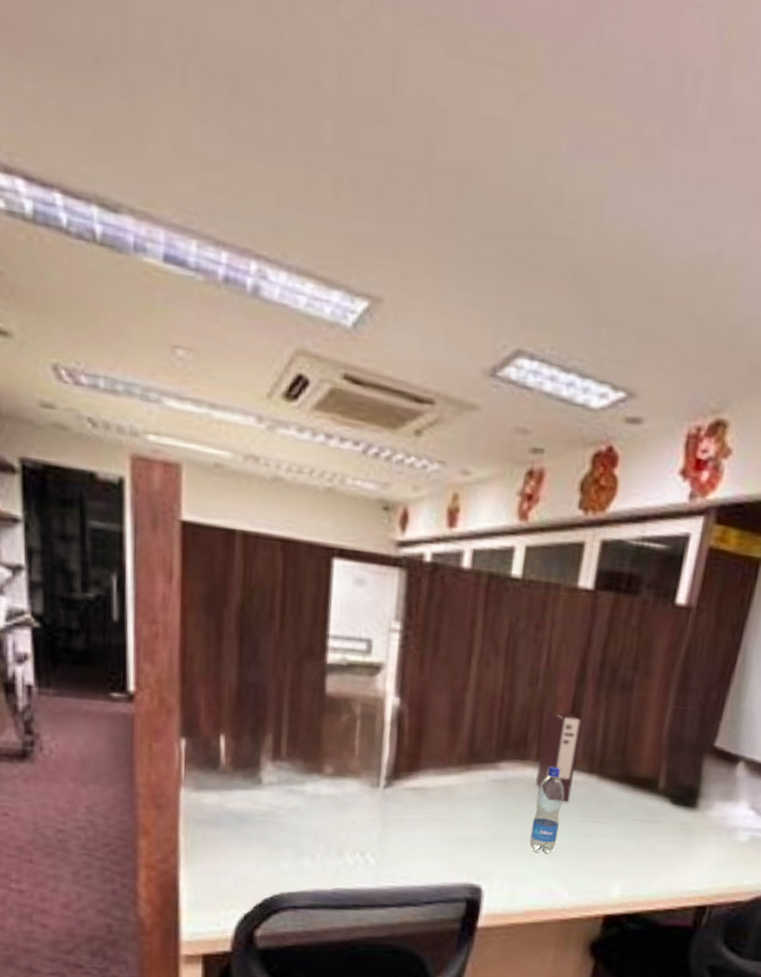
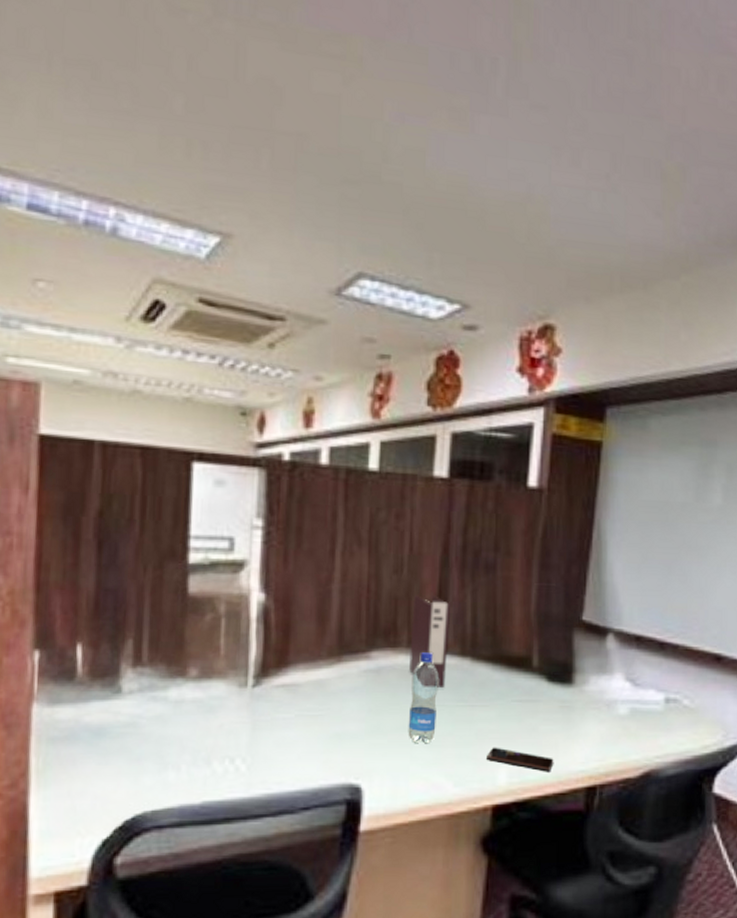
phone: none [603,861,669,889] -> present [487,747,554,772]

